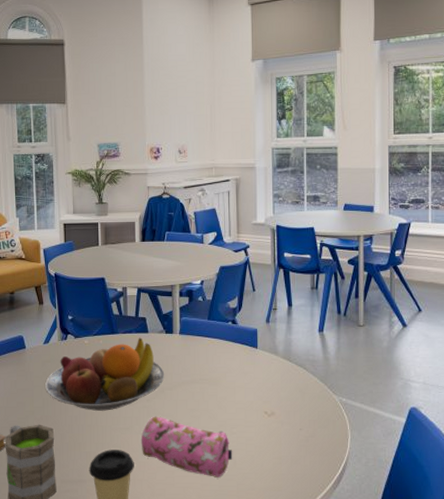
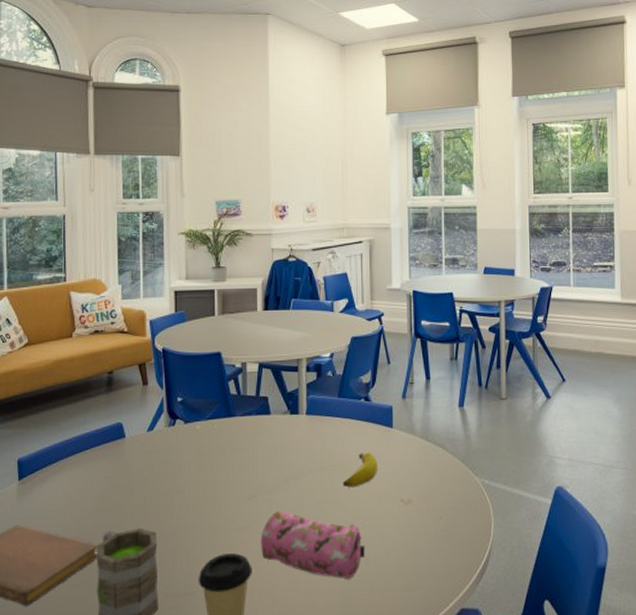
fruit bowl: present [45,337,165,411] -> none [148,420,289,508]
banana: none [212,369,244,399] -> present [342,452,378,488]

